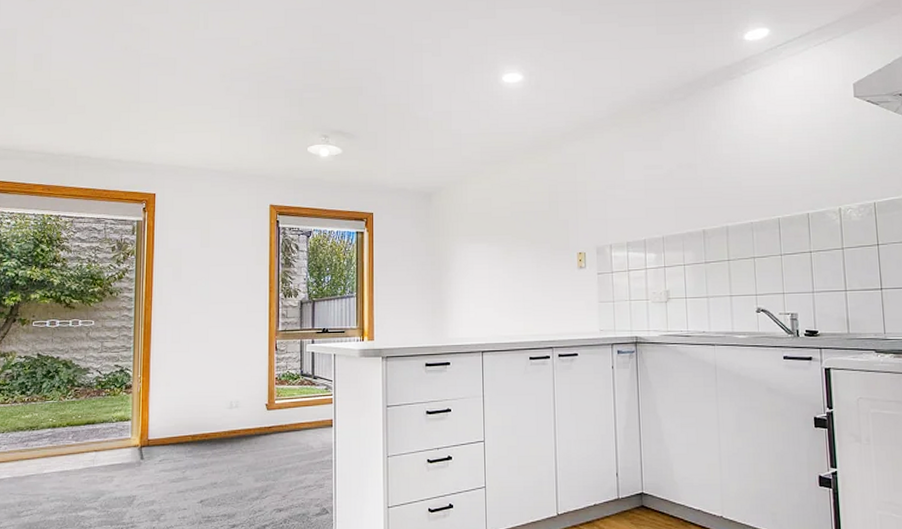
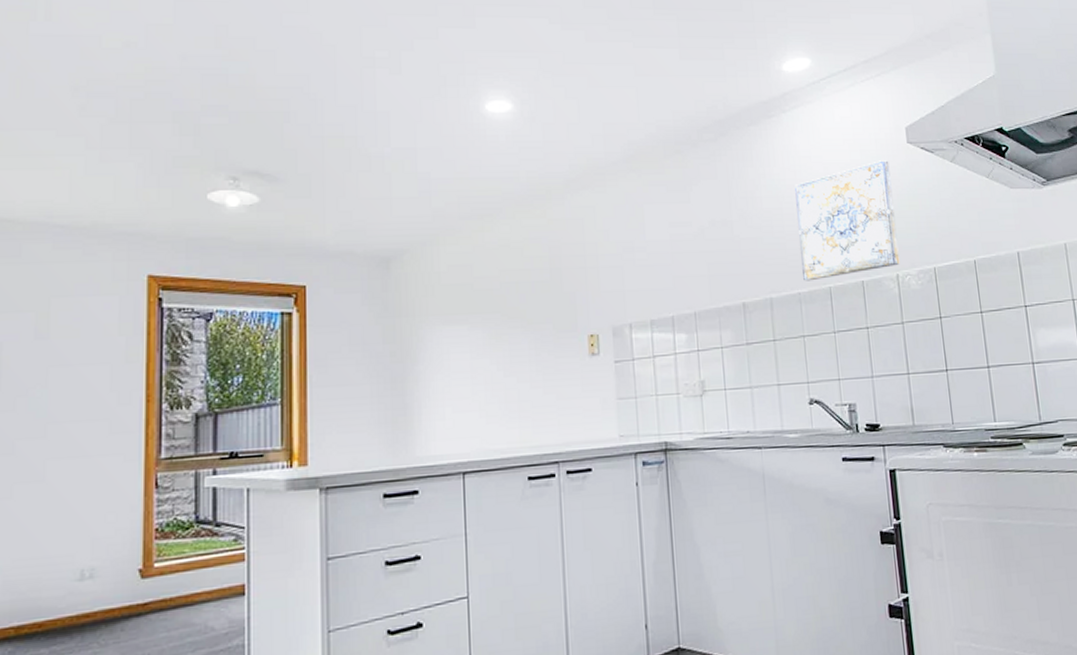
wall art: none [751,112,843,213] -> present [795,160,900,281]

